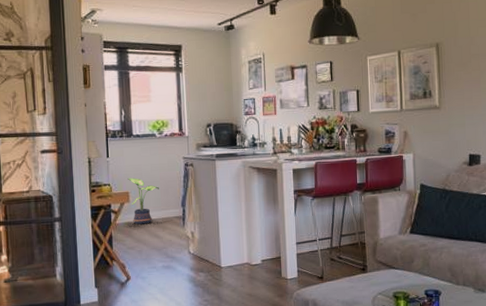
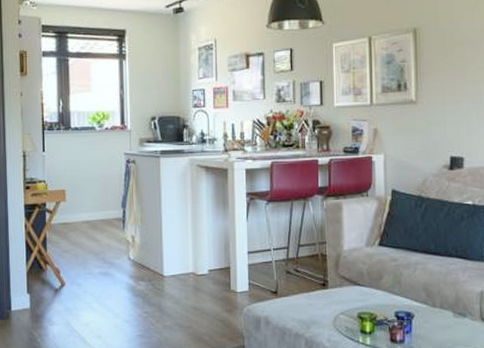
potted plant: present [127,178,159,225] -> none [64,174,98,226]

